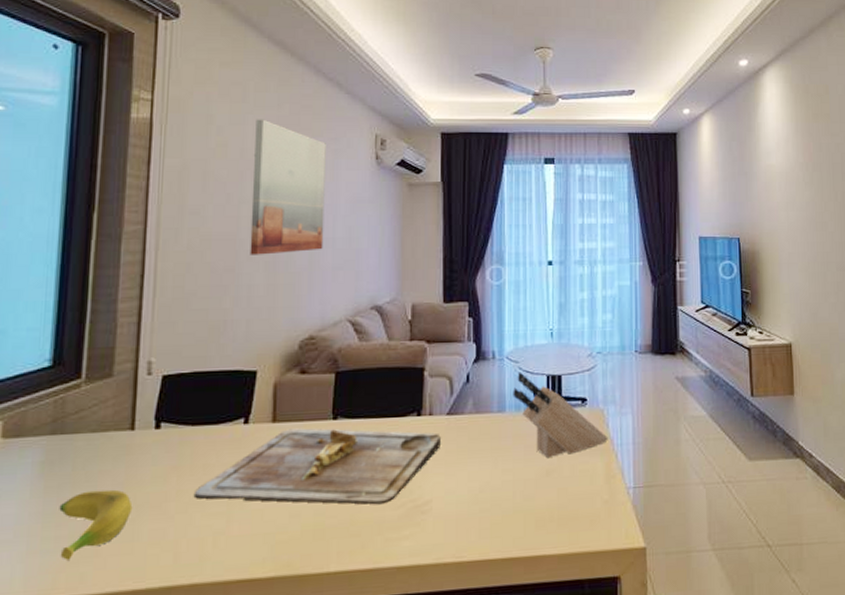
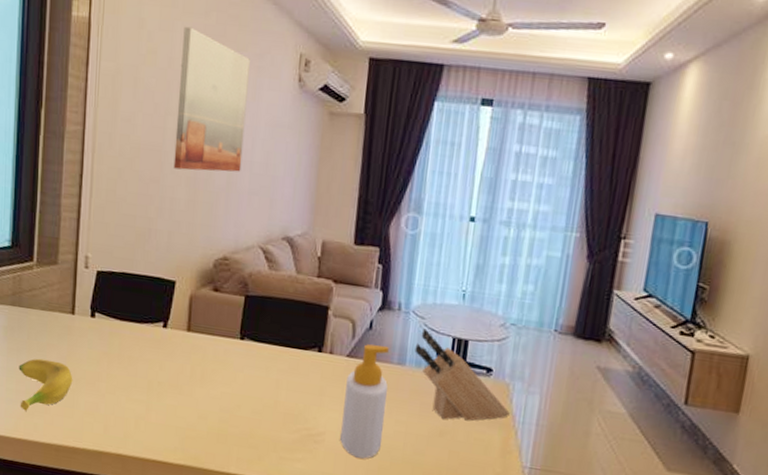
cutting board: present [193,428,442,505] -> none [120,340,340,426]
soap bottle: none [449,396,492,519] -> present [340,344,389,459]

